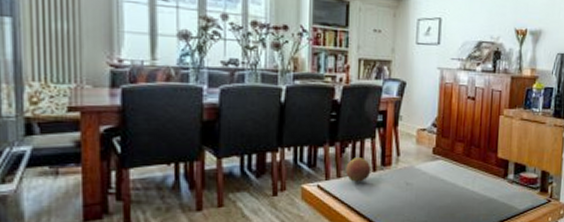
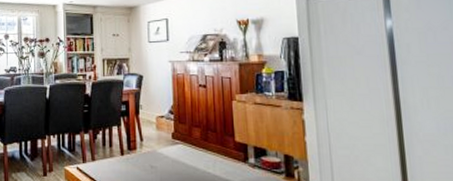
apple: present [345,158,372,182] -> none [98,143,120,165]

